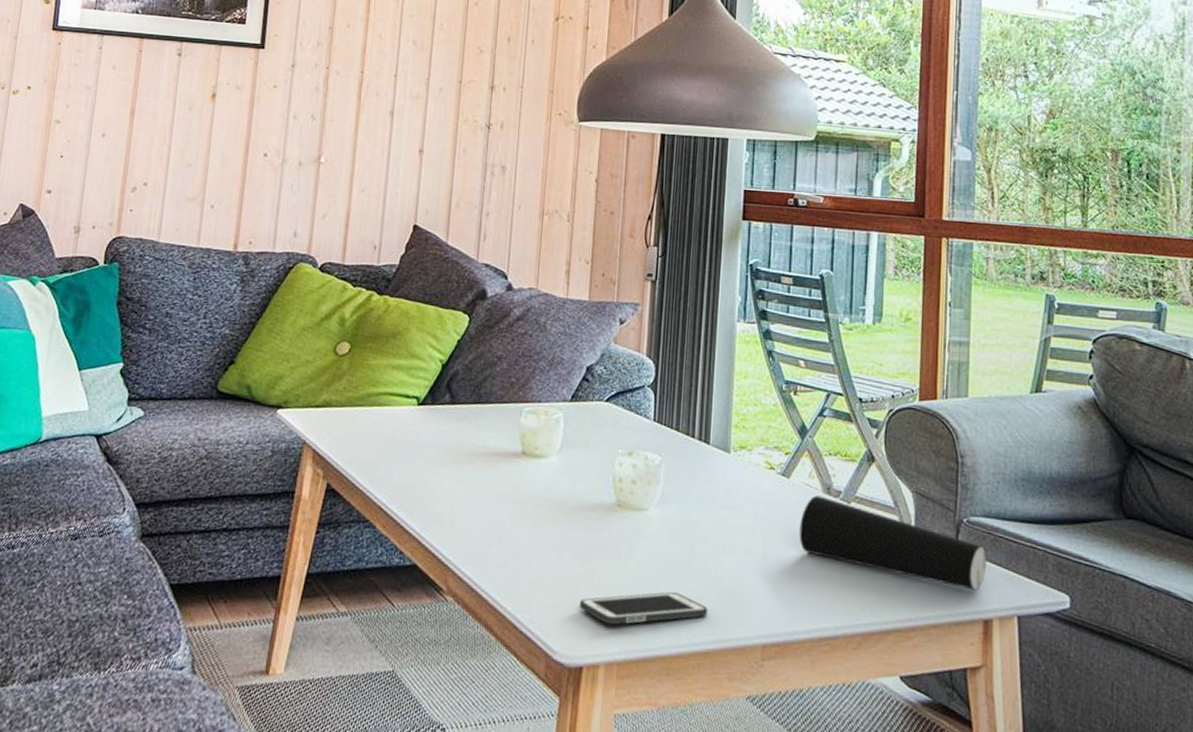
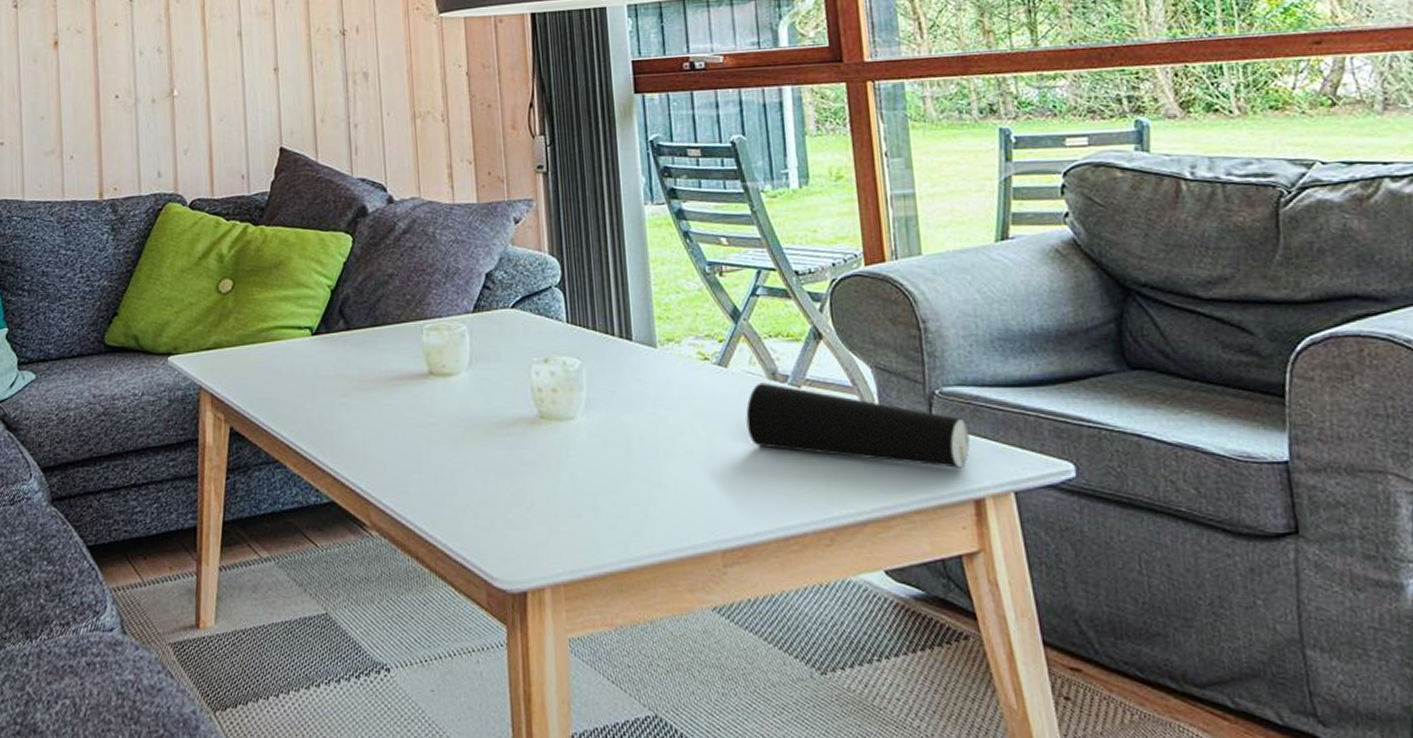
cell phone: present [580,592,708,626] -> none [514,504,656,545]

